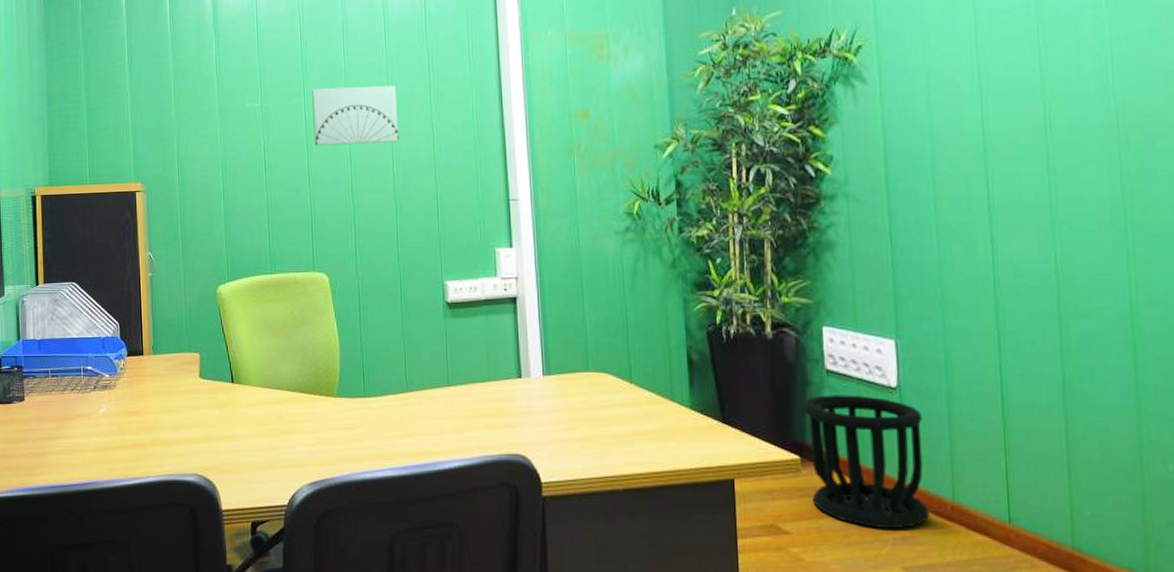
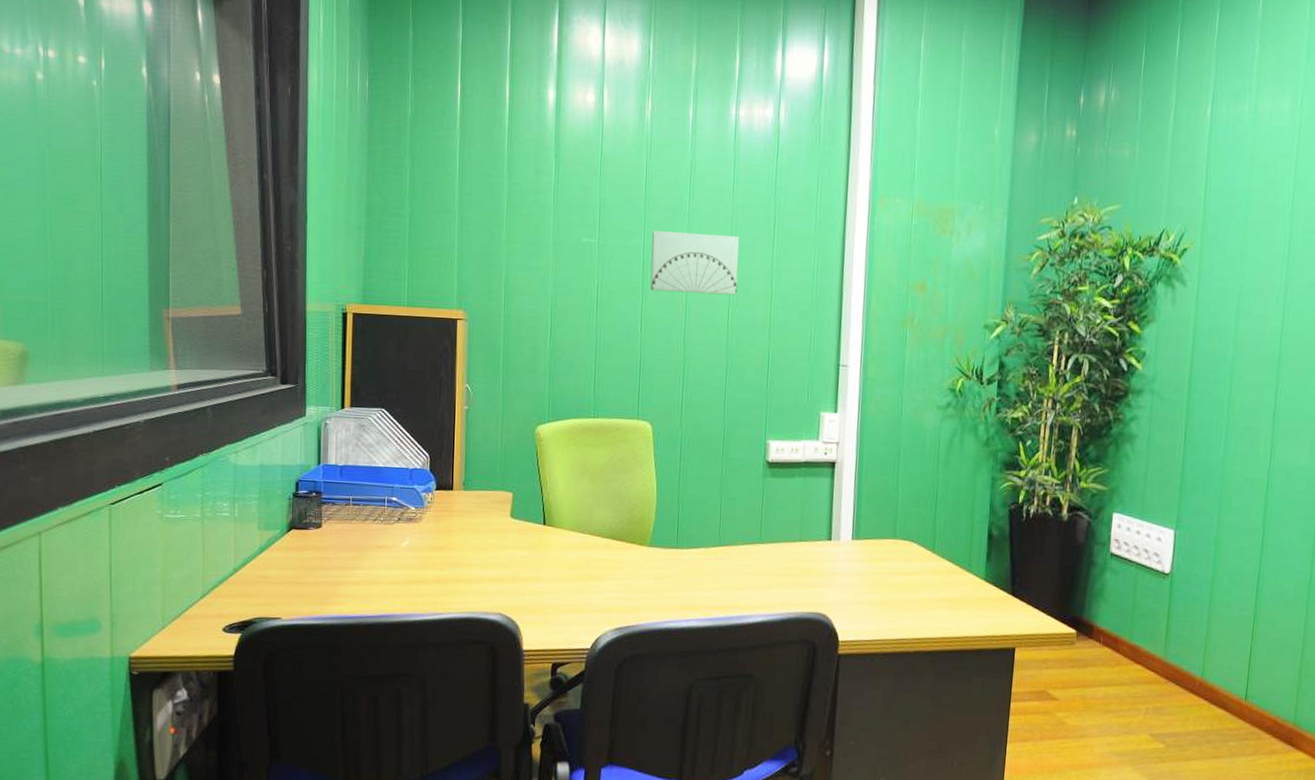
wastebasket: present [801,395,930,529] -> none [1081,576,1187,700]

